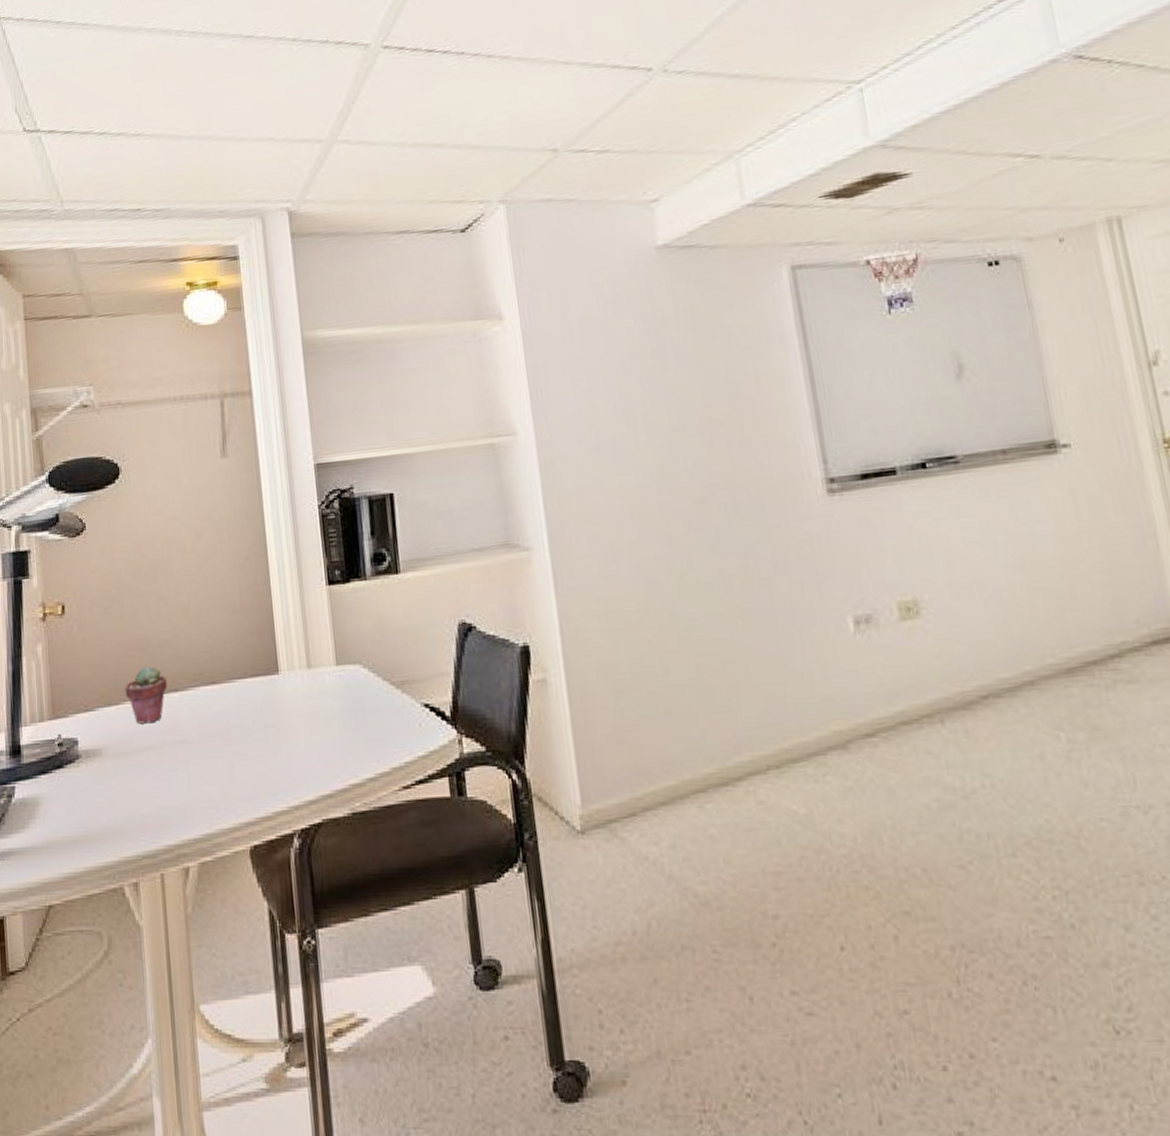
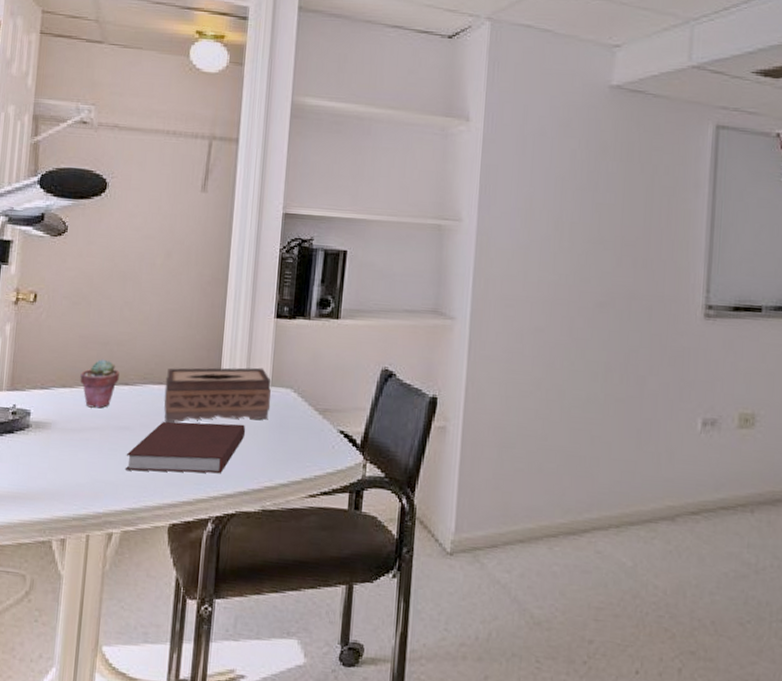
notebook: none [189,715,318,790] -> present [125,421,246,474]
tissue box: none [218,645,340,727] -> present [164,367,272,423]

